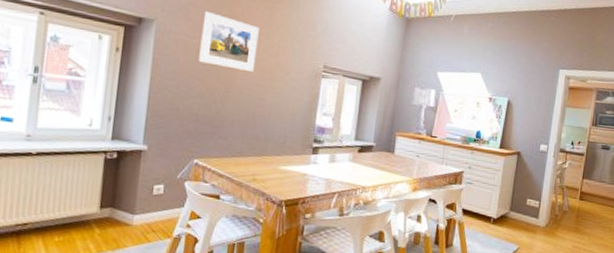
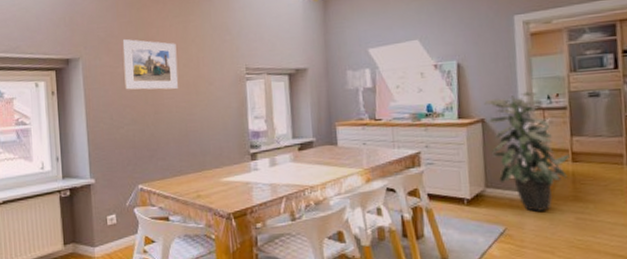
indoor plant: none [520,135,579,237] -> present [484,91,570,212]

